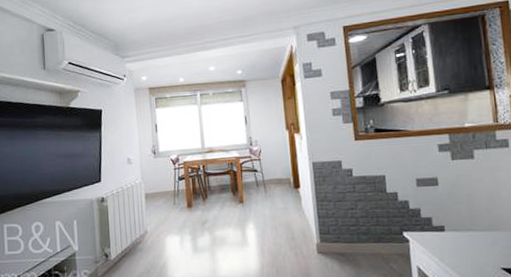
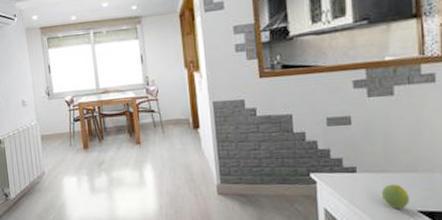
fruit: none [468,242,494,267] -> present [381,184,410,209]

